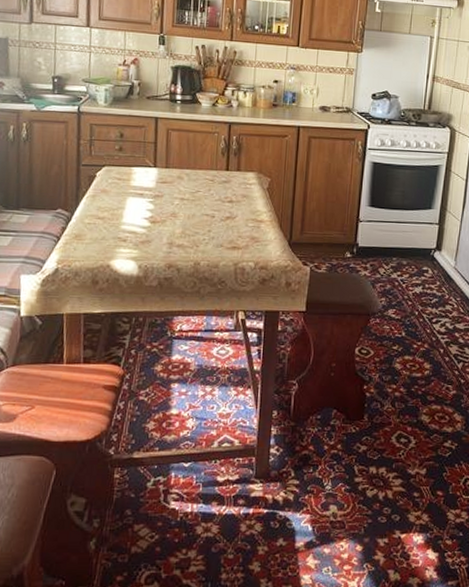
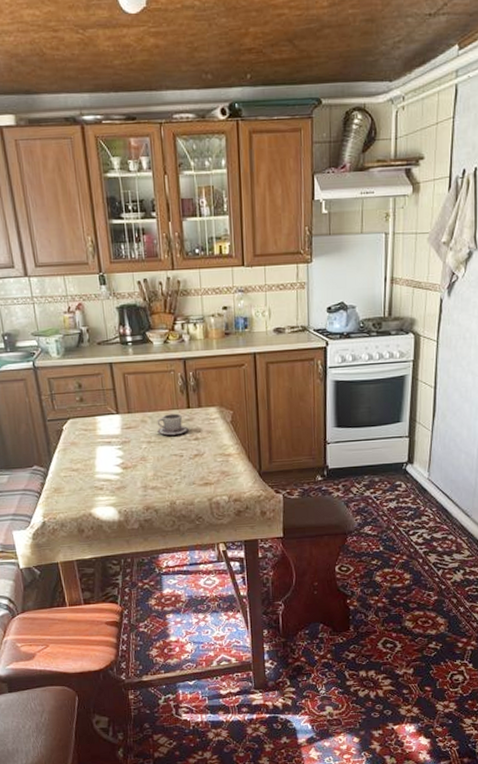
cup: none [192,173,225,196] -> present [157,413,189,436]

